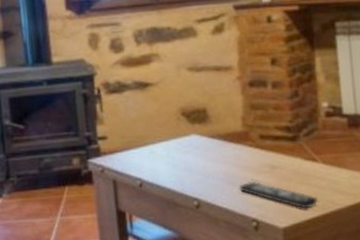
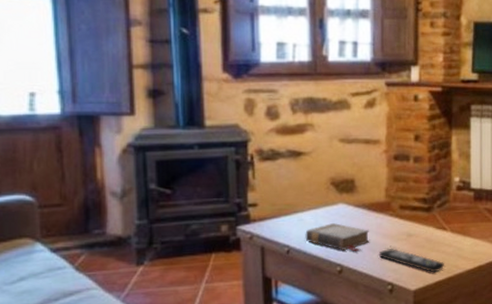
book: none [157,155,227,185] -> present [305,223,369,252]

